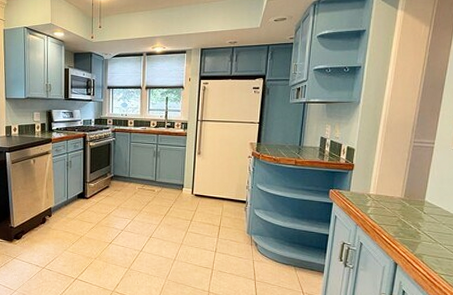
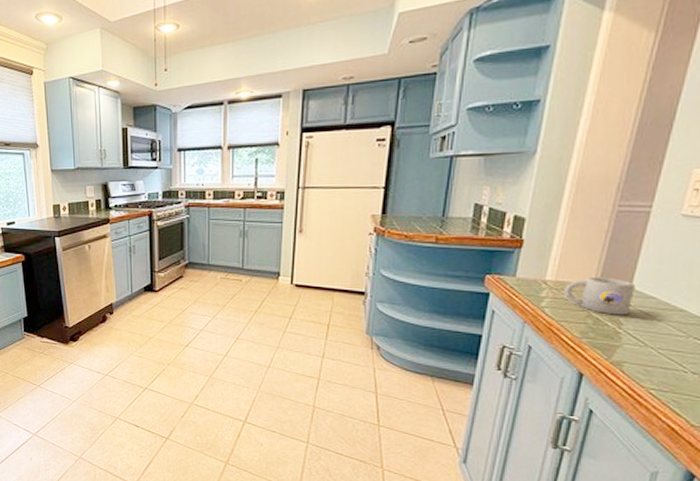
mug: none [381,192,427,220] -> present [563,276,635,316]

